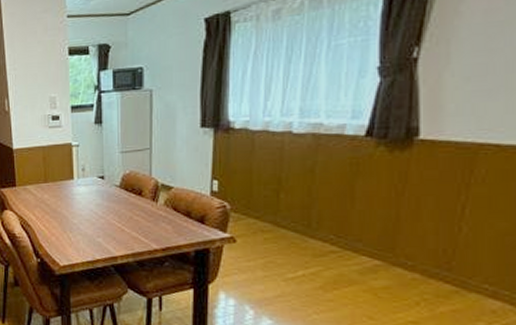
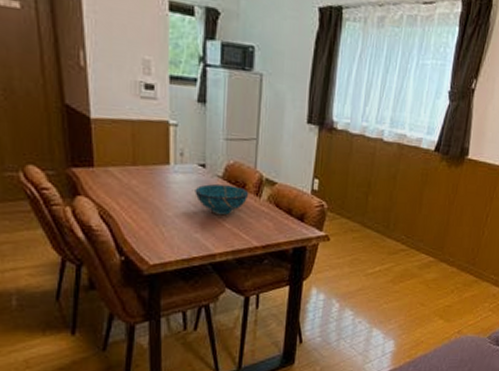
decorative bowl: none [96,193,146,220] -> present [195,184,249,214]

